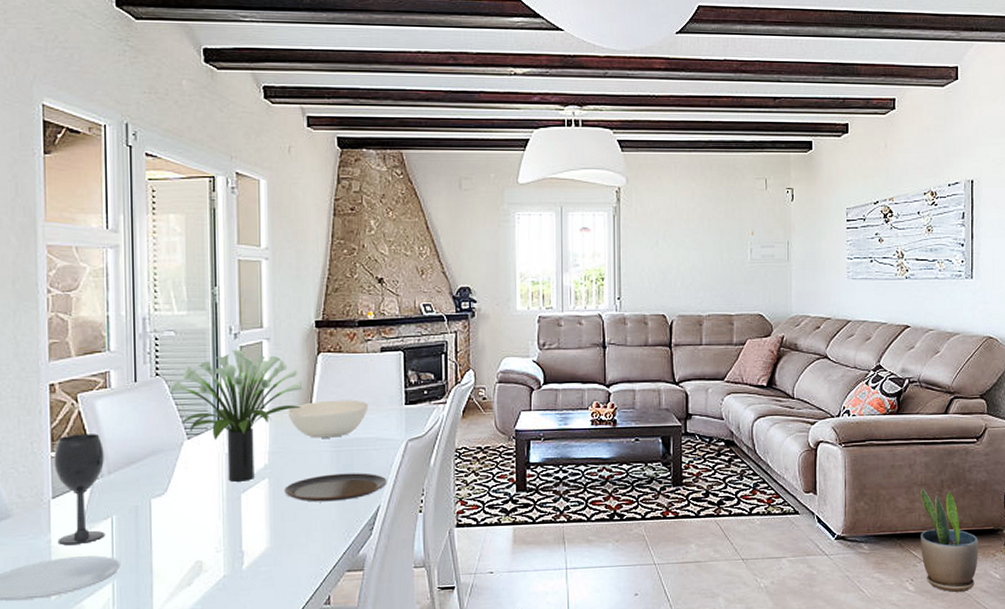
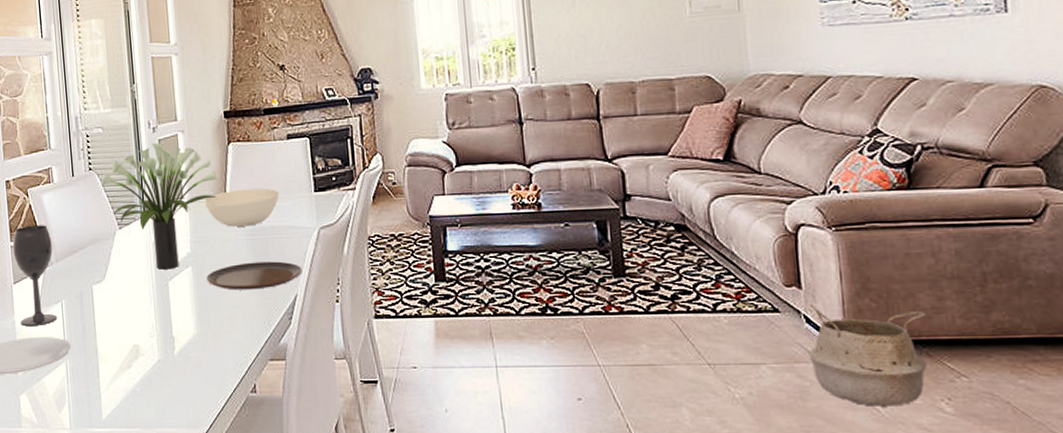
woven basket: none [818,507,901,589] -> present [808,304,927,406]
potted plant: present [921,489,978,592] -> none [952,283,1051,418]

